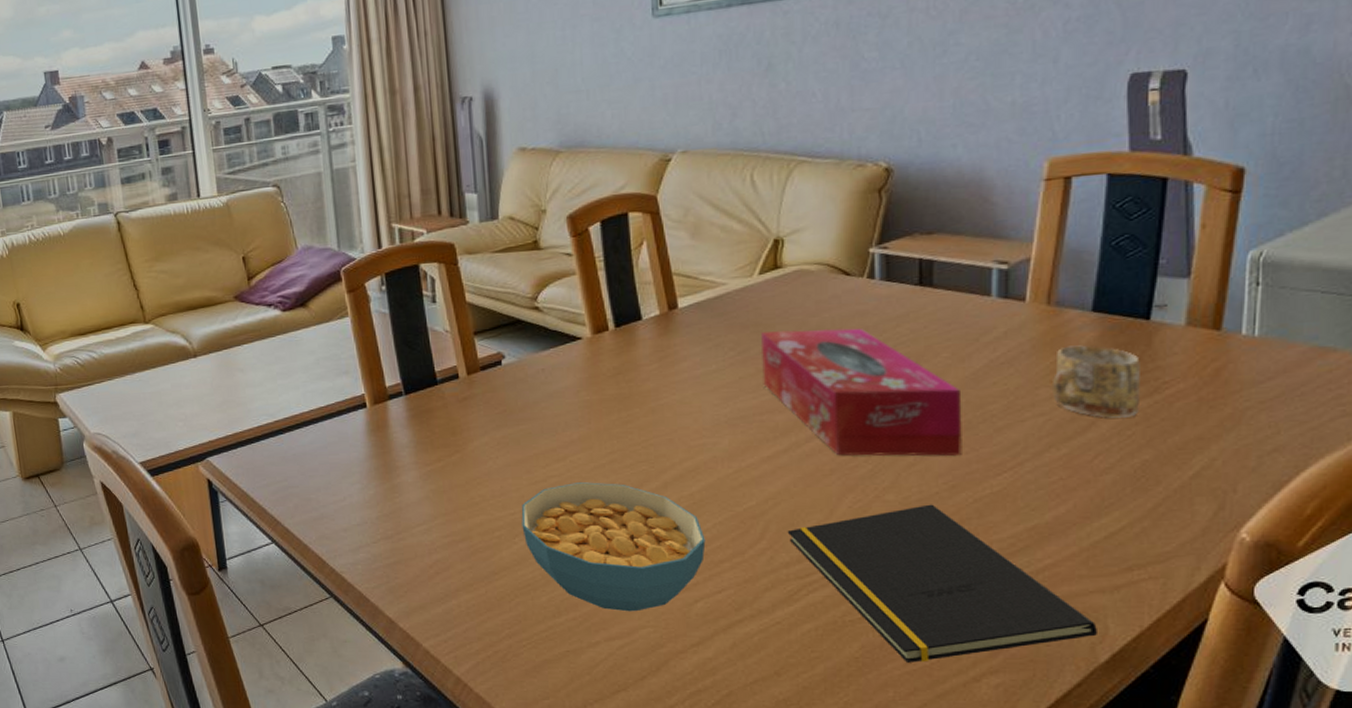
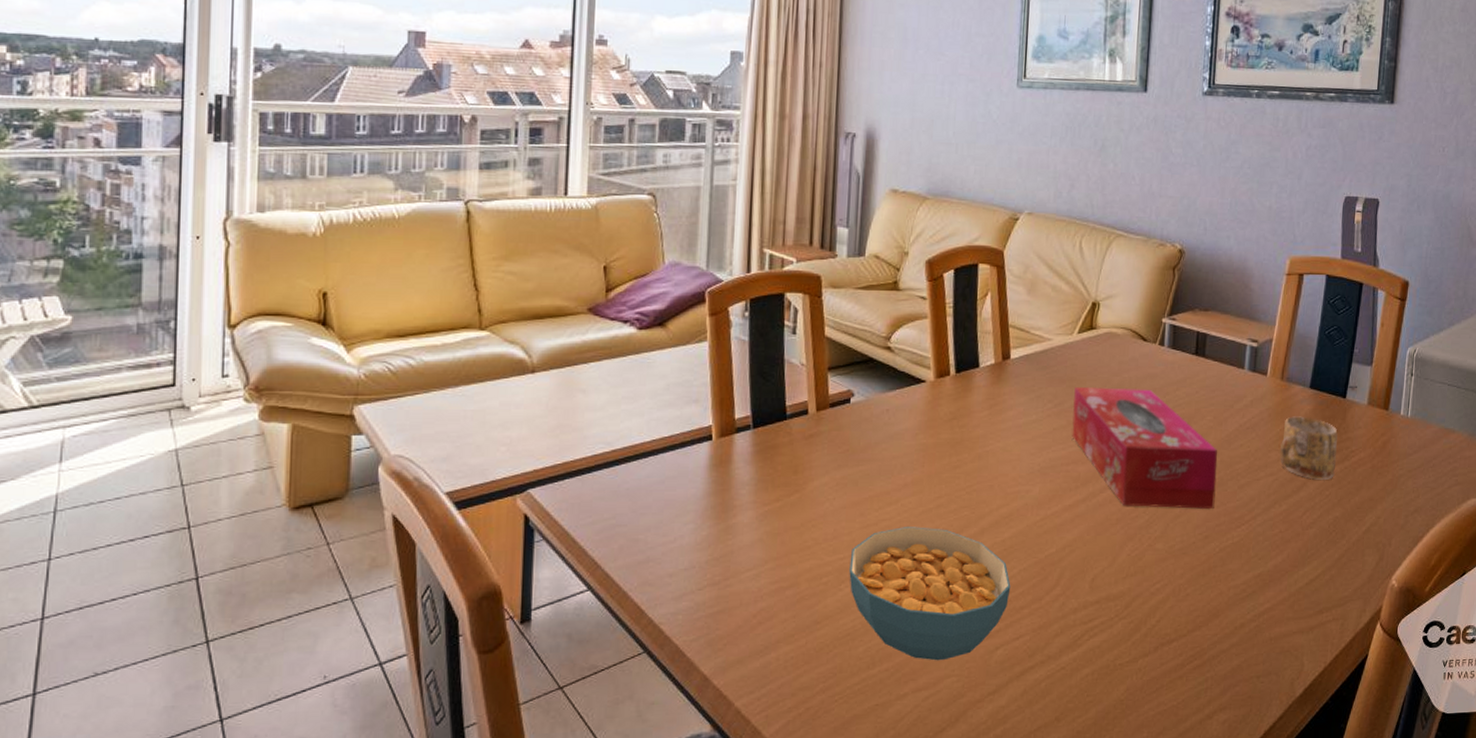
notepad: present [787,504,1097,663] -> none [1078,553,1296,703]

